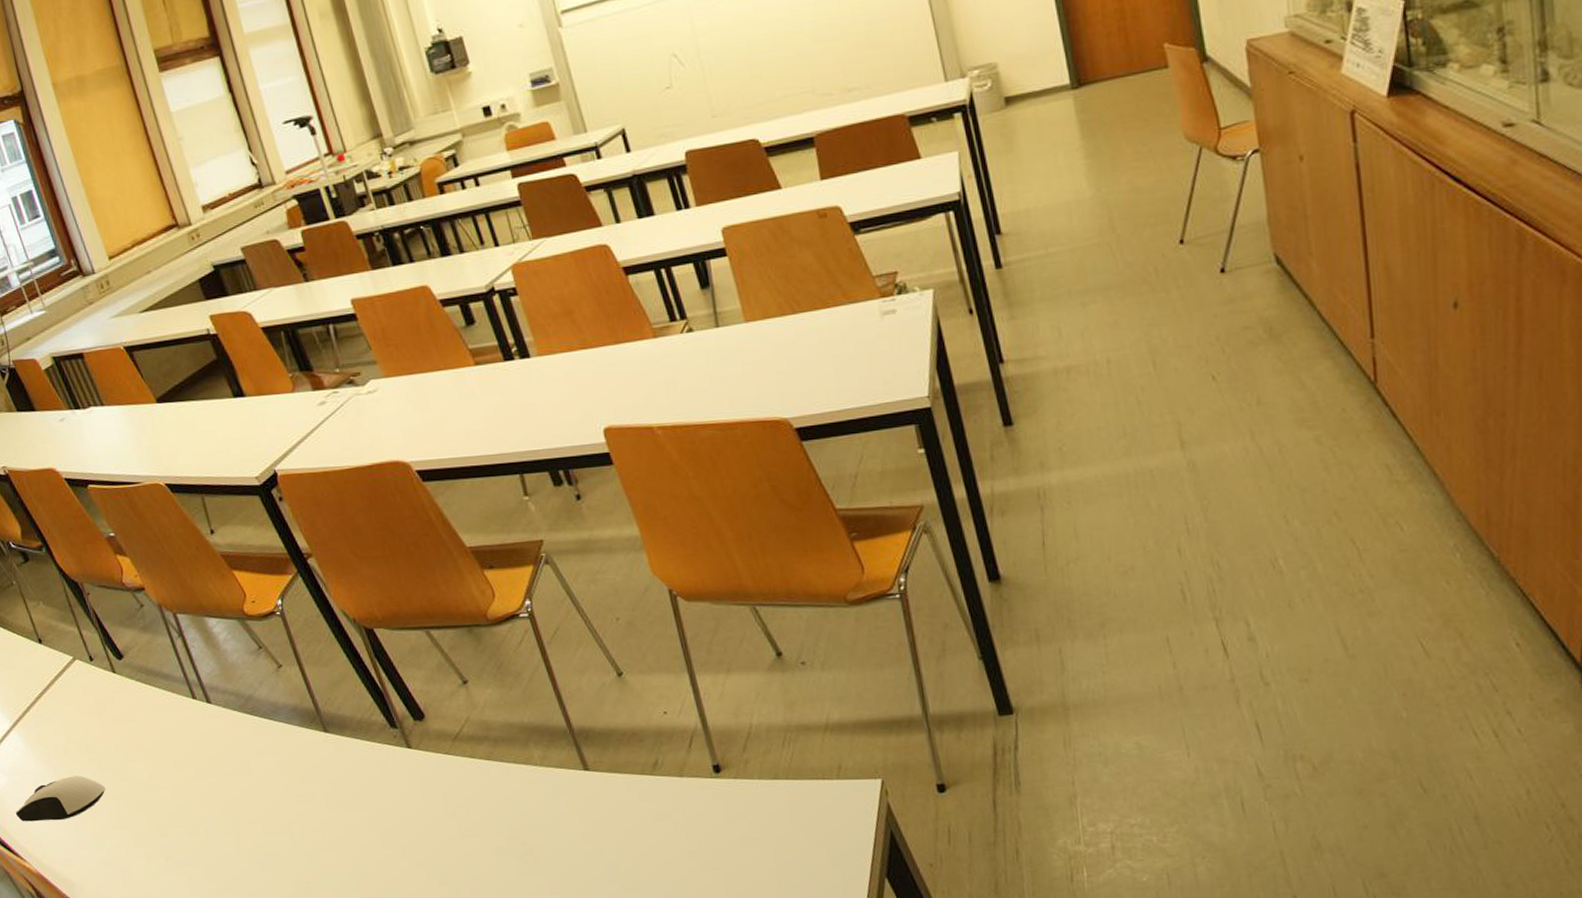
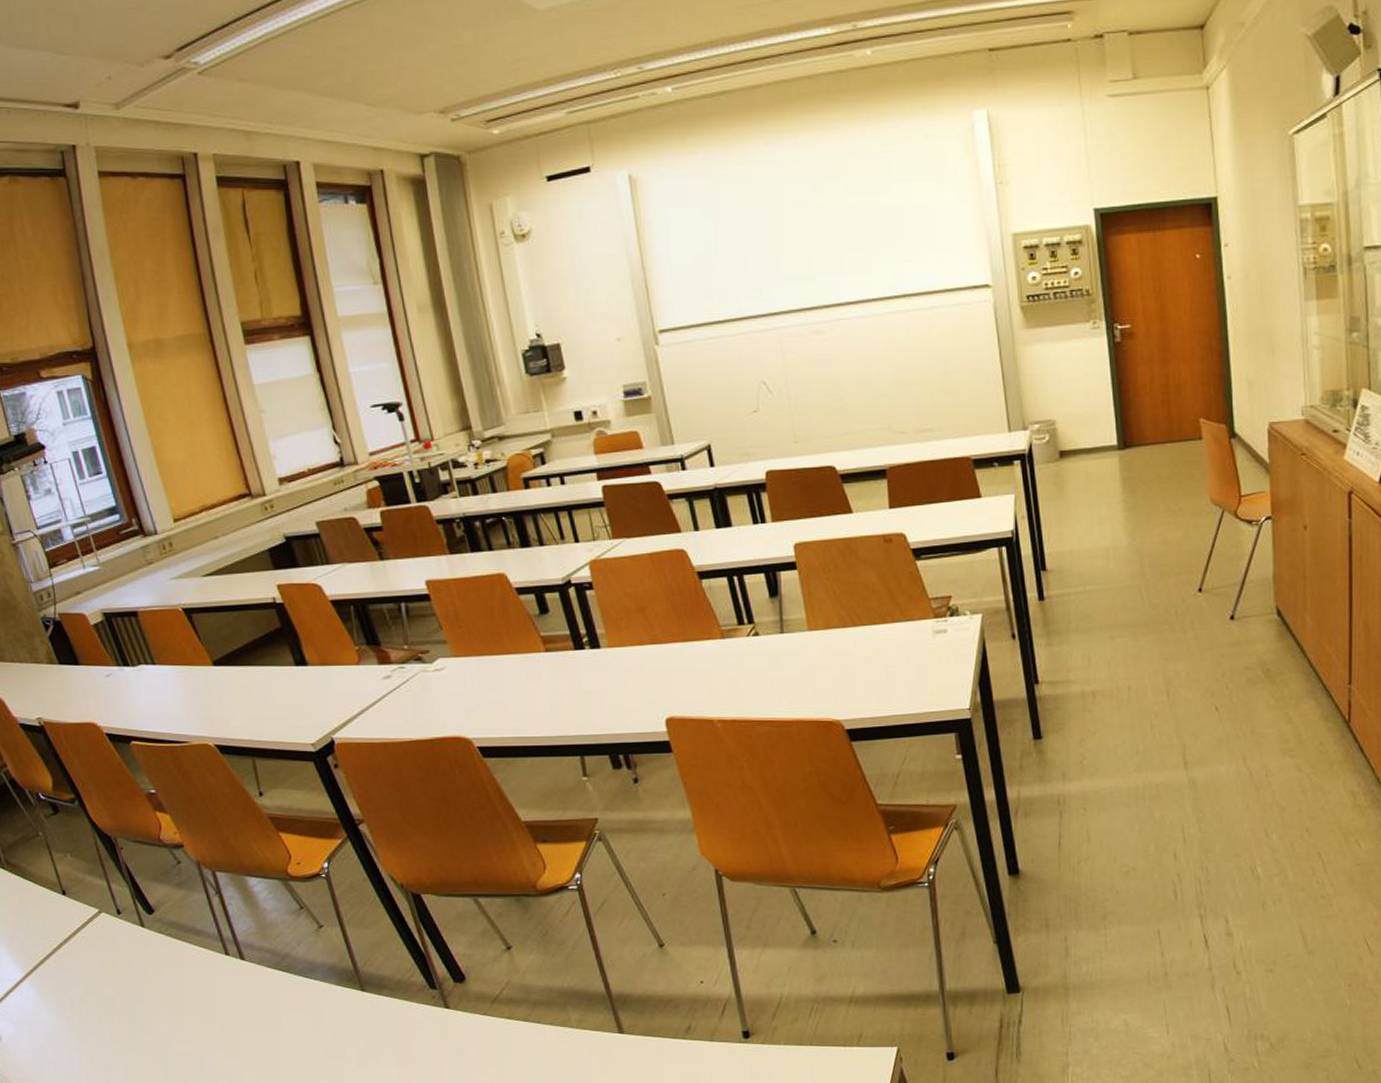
computer mouse: present [15,776,105,822] -> none [20,1027,123,1072]

